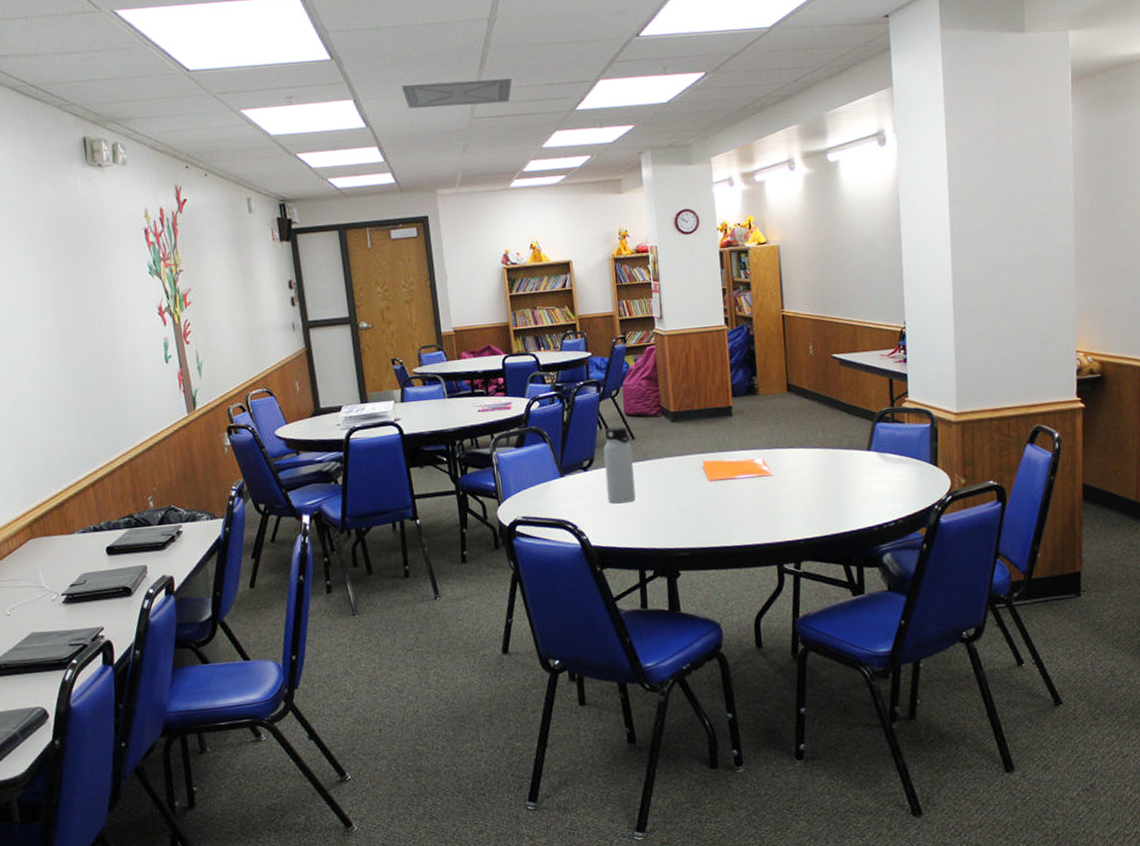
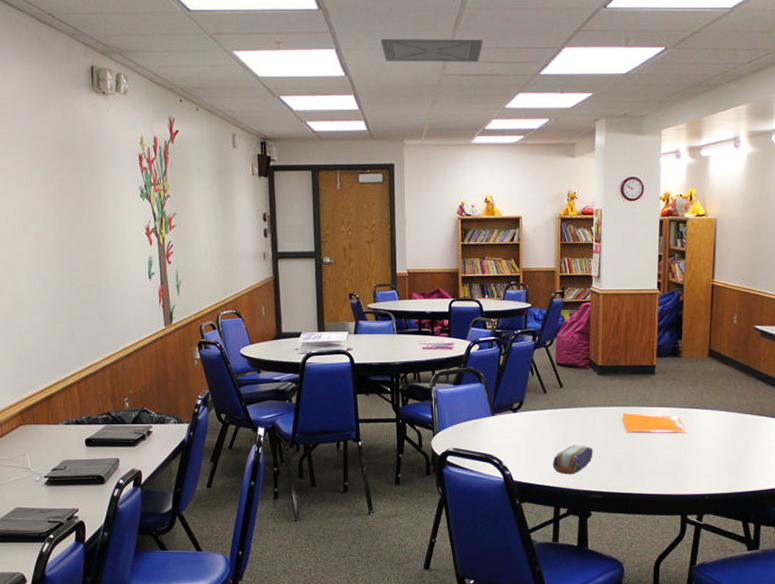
water bottle: present [603,426,636,504] -> none [532,375,560,445]
pencil case: none [632,500,676,534] -> present [552,445,593,475]

